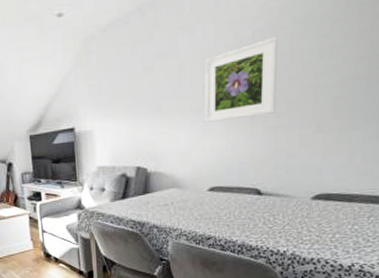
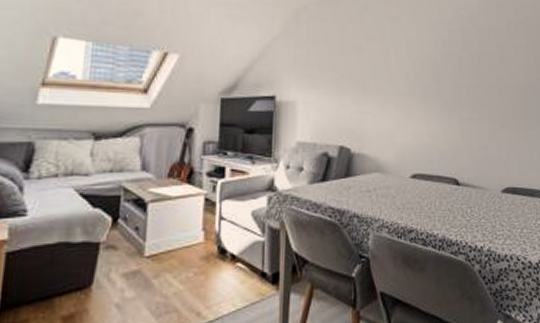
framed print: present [205,36,278,122] -> none [408,39,468,108]

